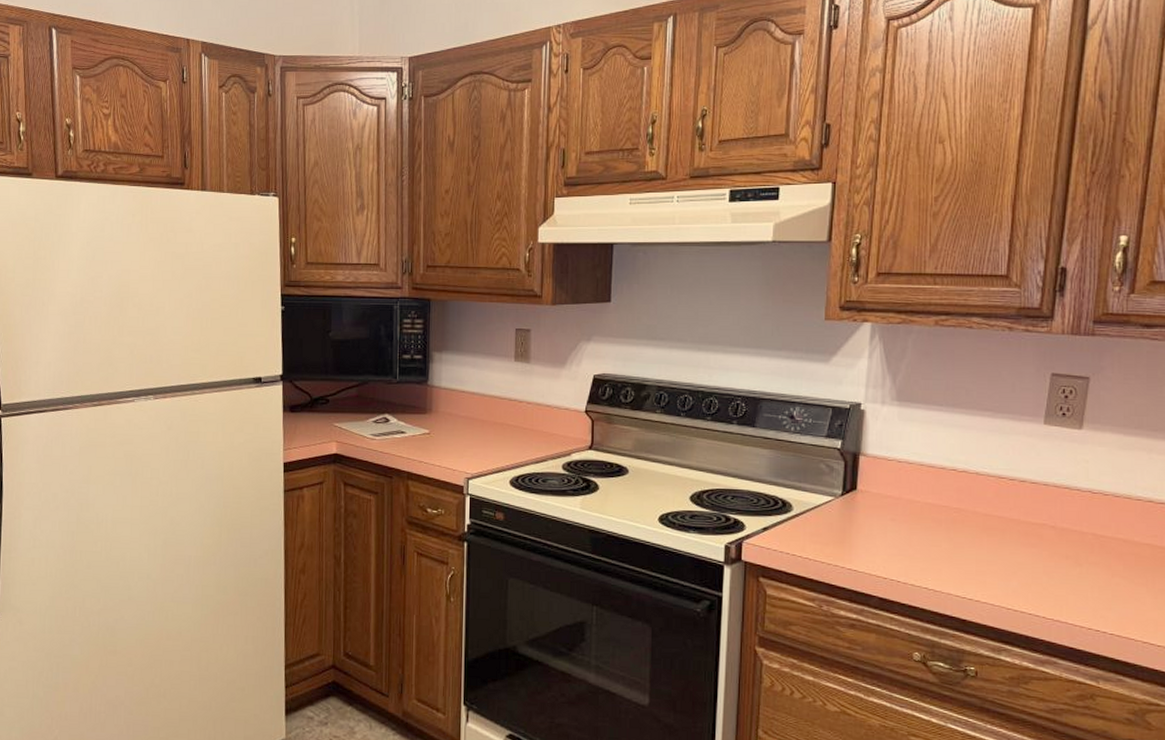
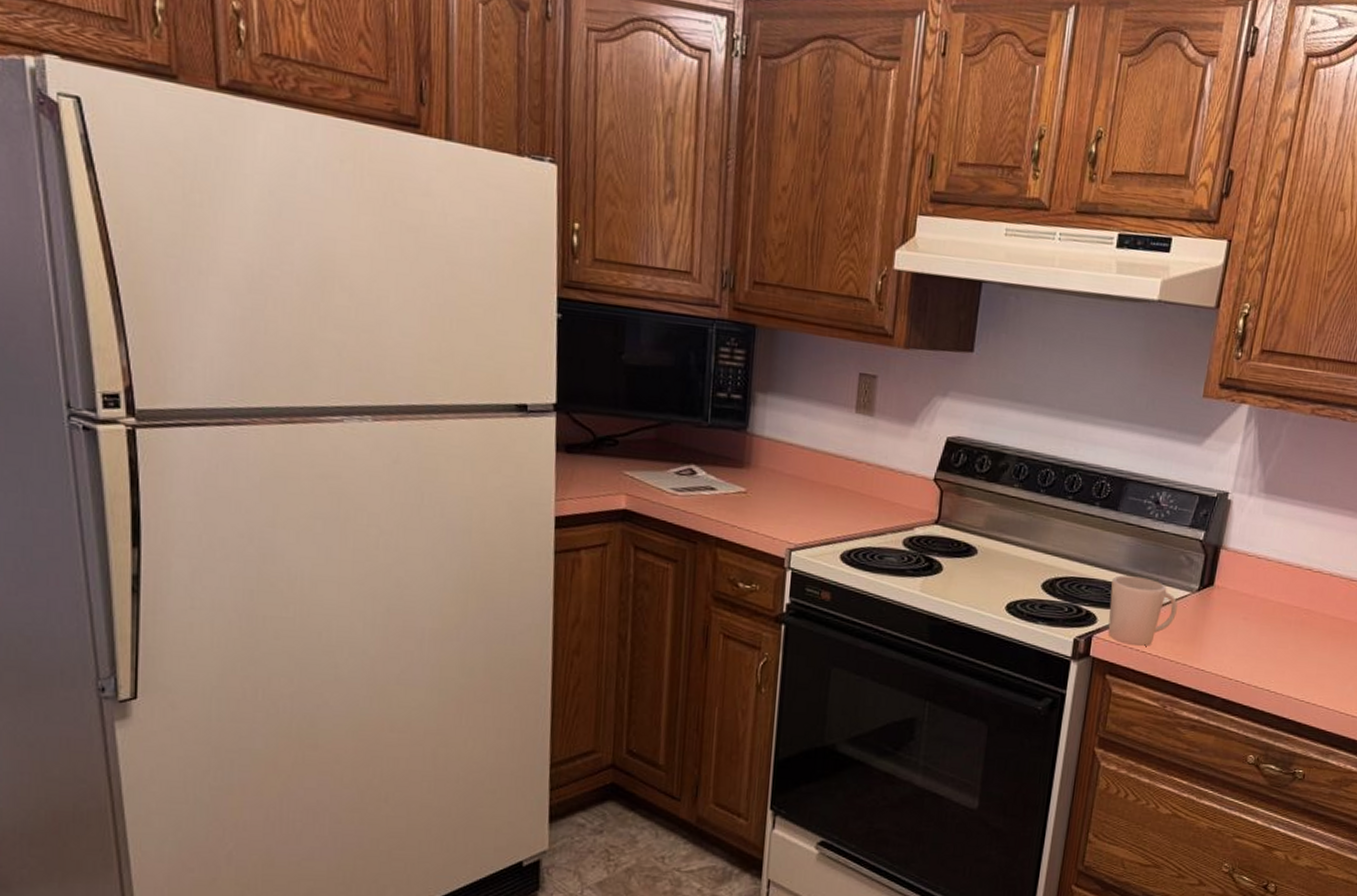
mug: none [756,485,822,550] -> present [1108,575,1178,647]

